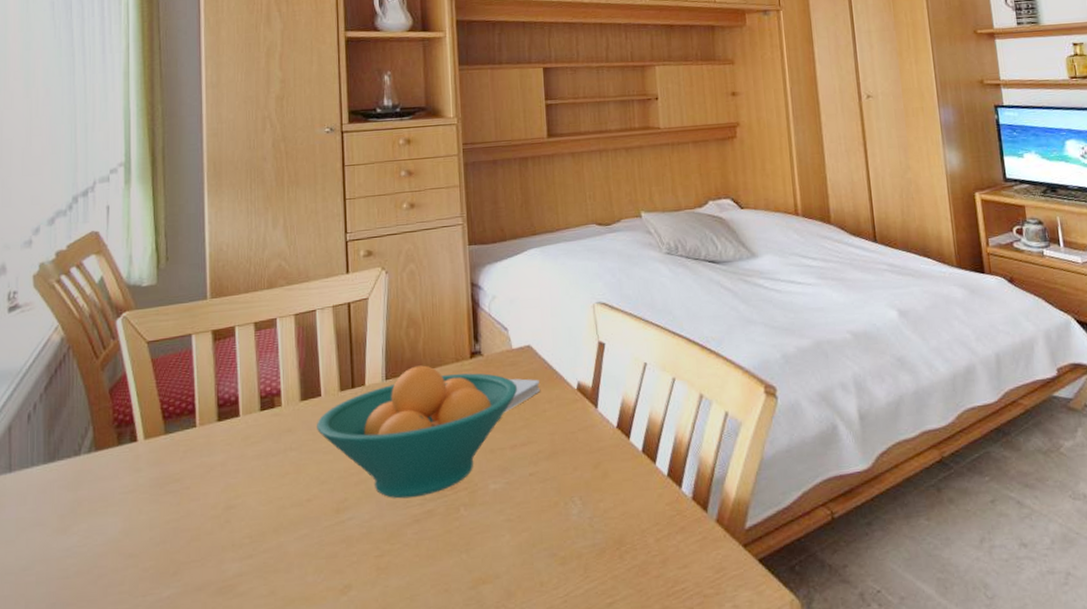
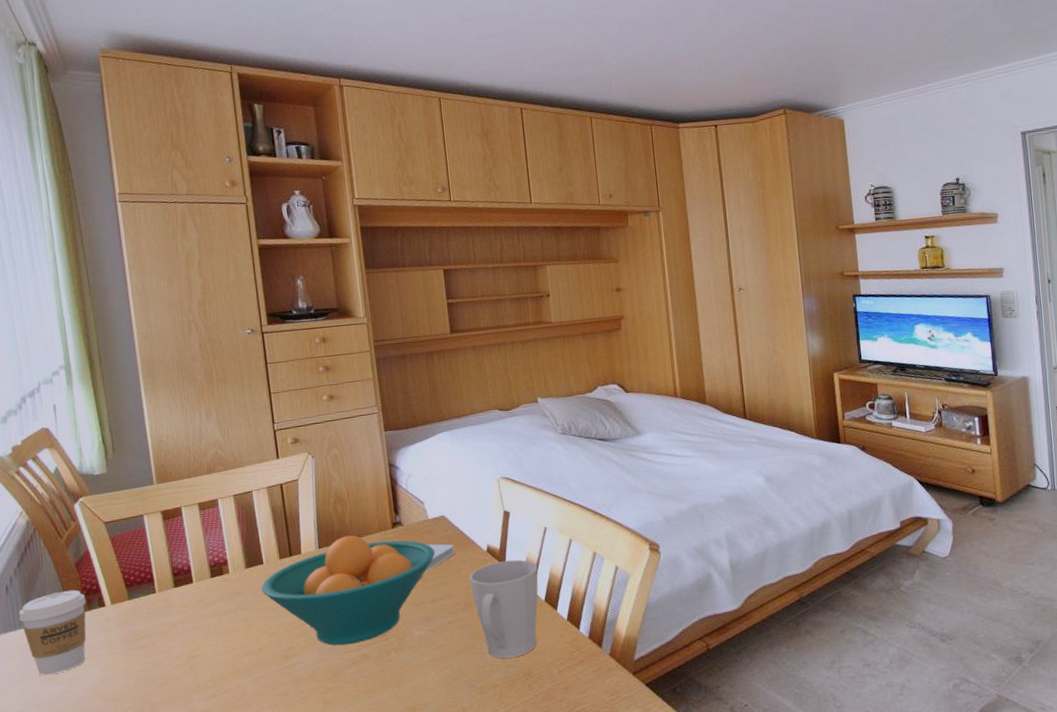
coffee cup: none [38,420,116,524] -> present [19,589,86,676]
mug: none [555,400,635,521] -> present [469,559,539,658]

